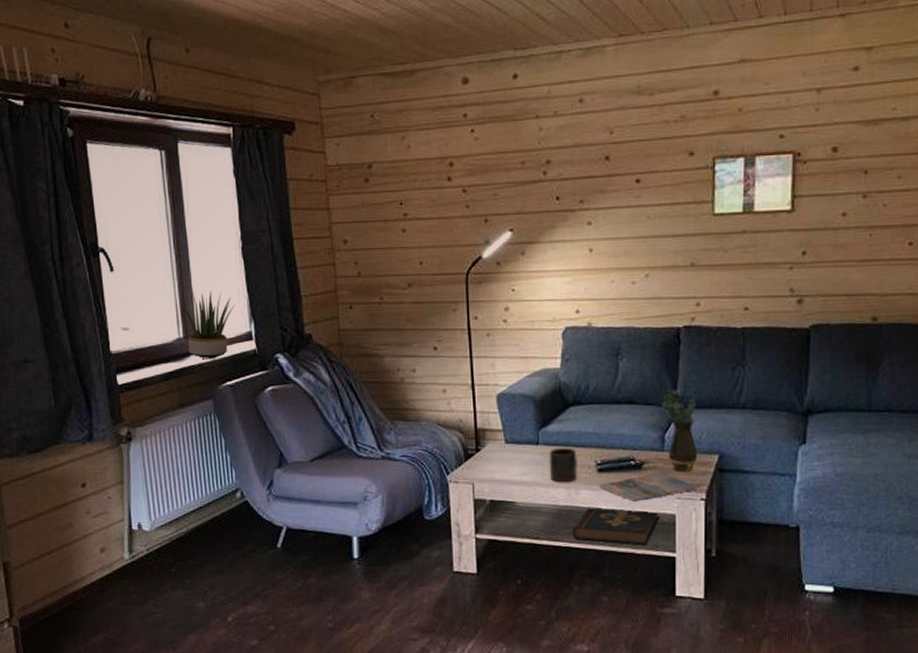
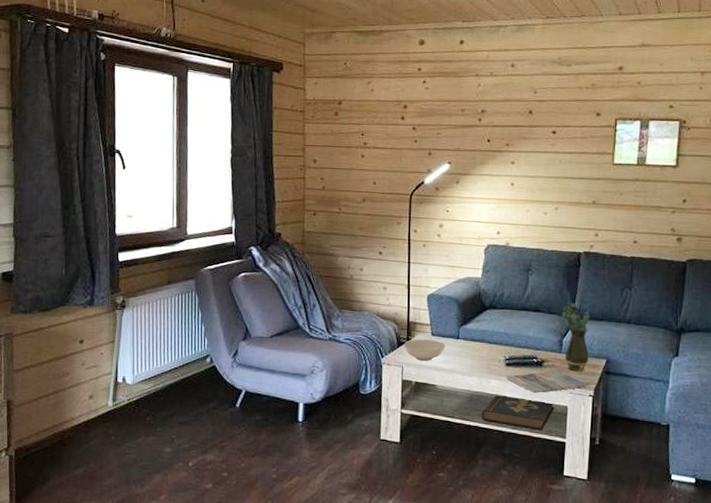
potted plant: present [181,291,235,359] -> none [177,191,221,246]
bowl: none [473,448,523,474] -> present [404,339,445,361]
mug: present [549,447,579,482] -> none [466,342,491,372]

